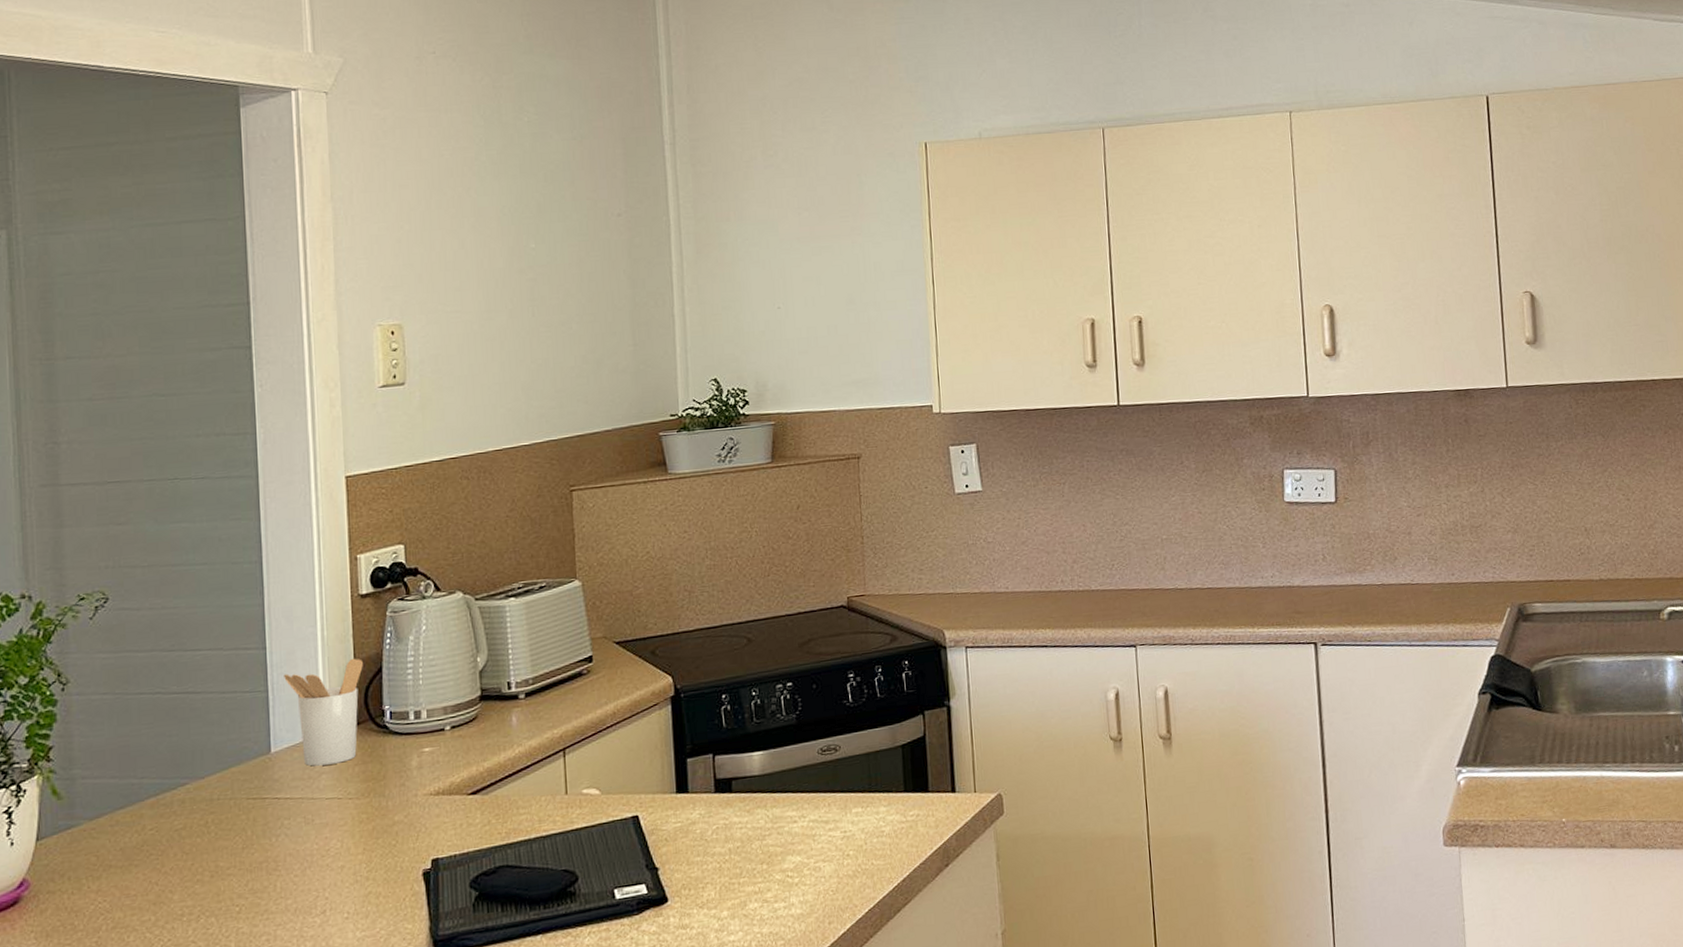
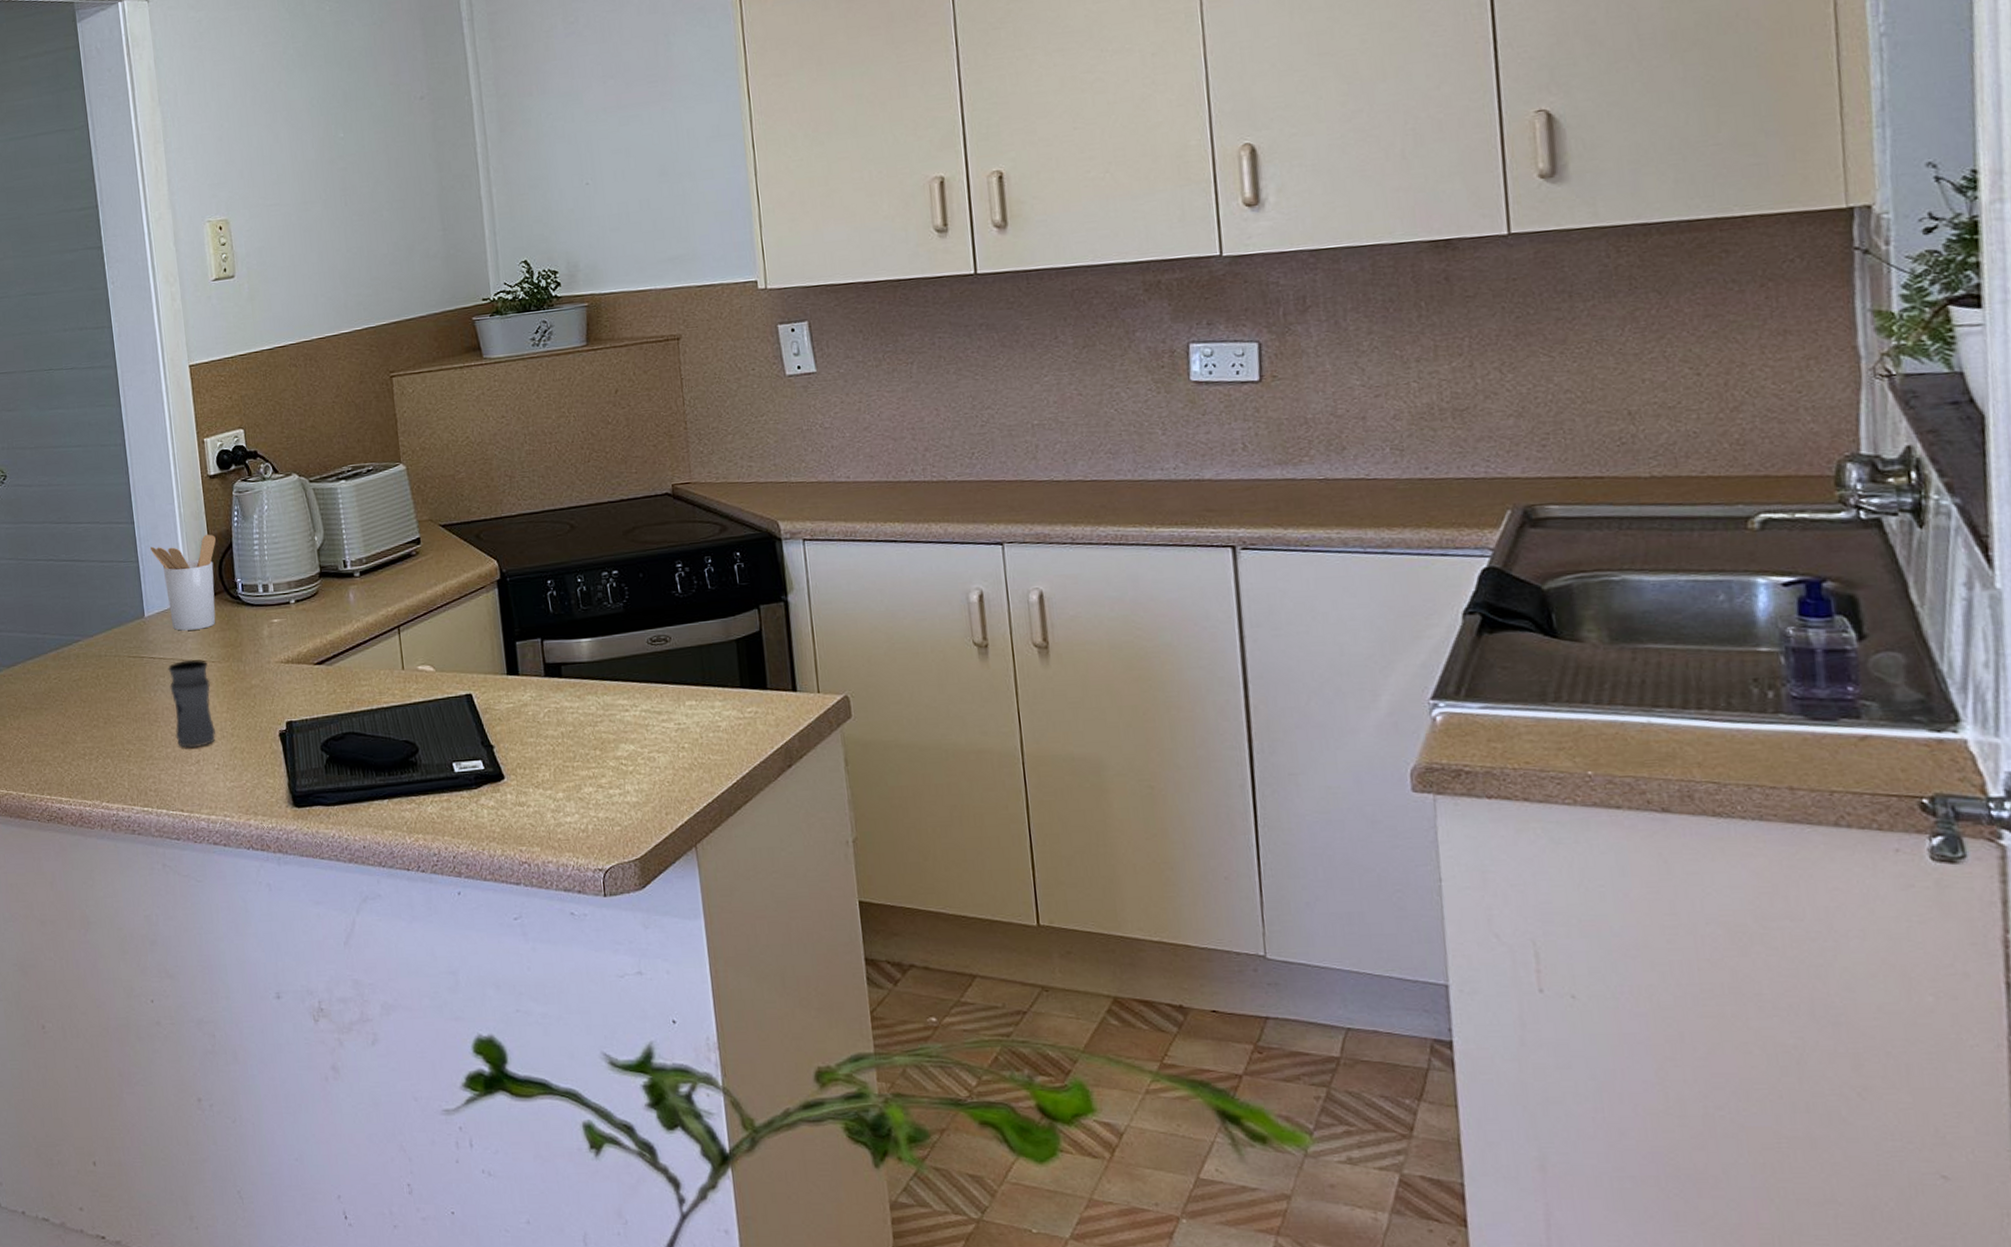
jar: none [295,797,347,897] -> present [168,660,216,749]

